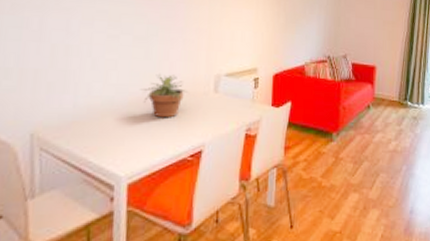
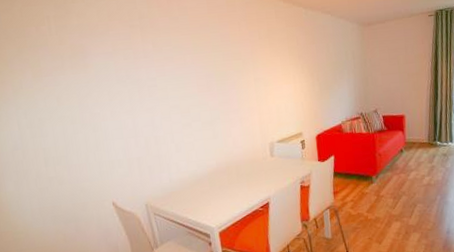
potted plant: present [140,74,187,118] -> none [214,147,250,182]

